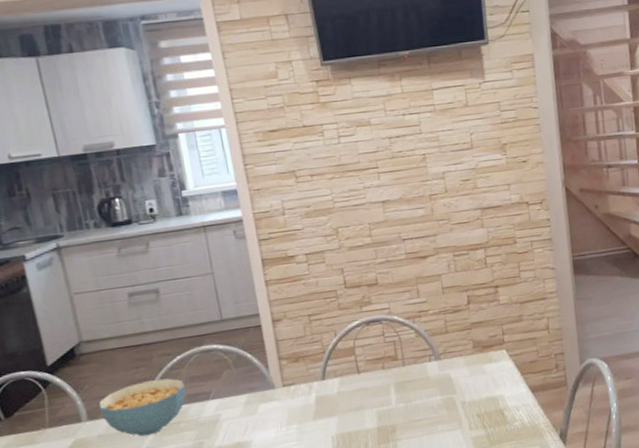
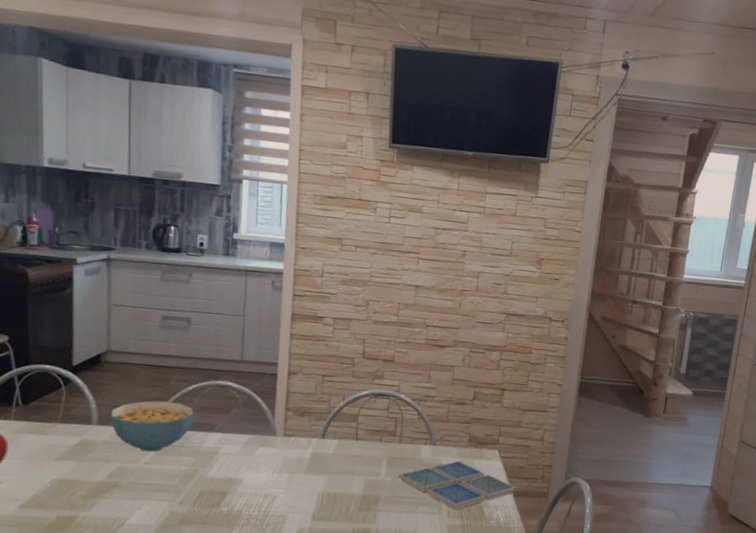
drink coaster: none [409,369,533,420] -> present [398,460,516,509]

